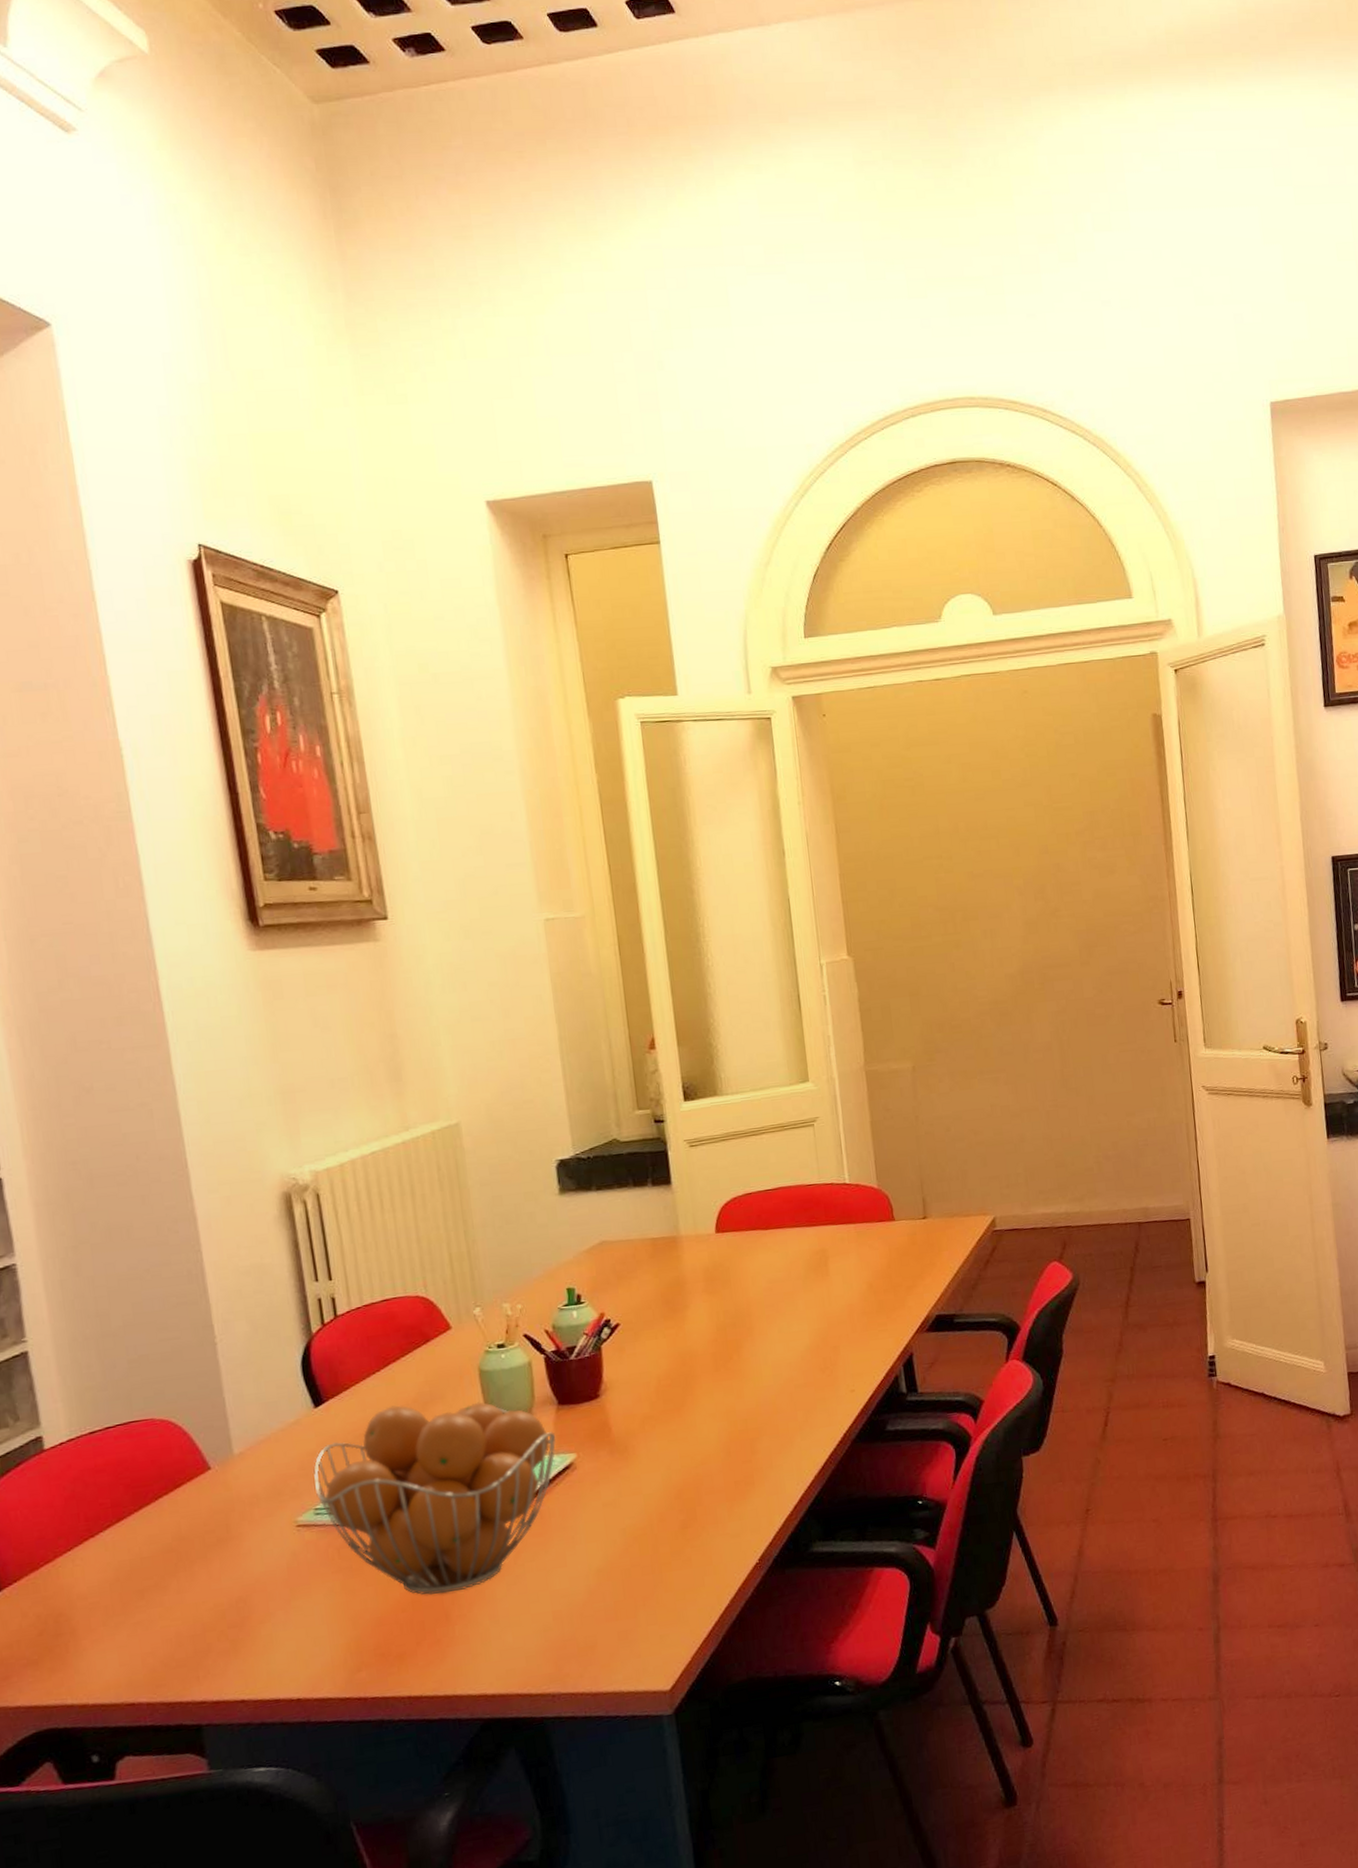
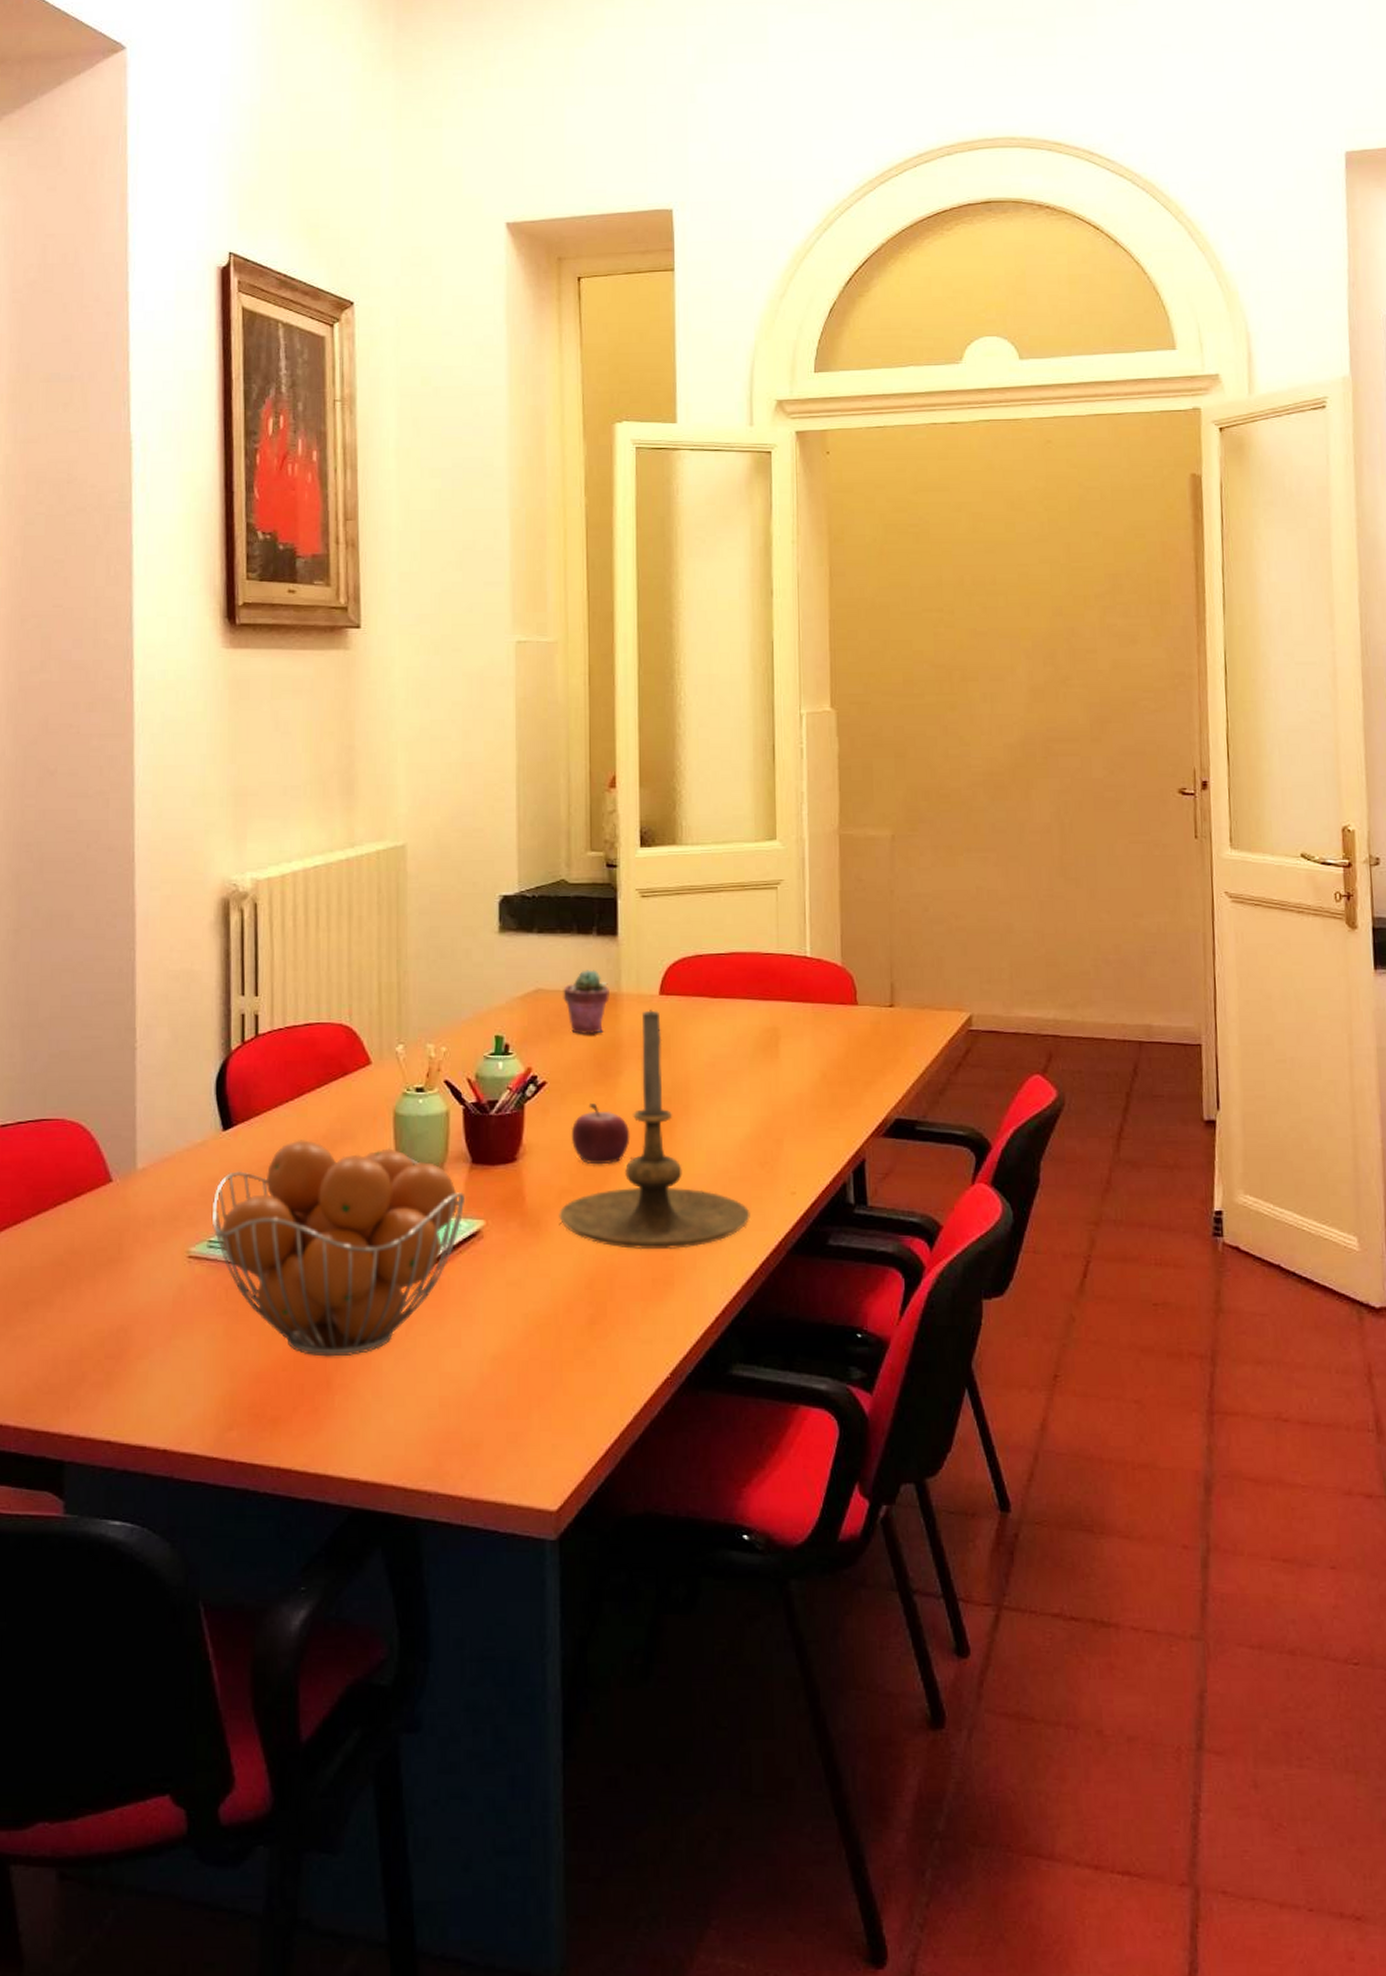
potted succulent: none [625,1218,670,1278] -> present [563,970,610,1035]
candle holder: none [644,1247,817,1459] -> present [559,1010,750,1250]
fruit: none [646,1337,702,1391] -> present [571,1103,630,1165]

